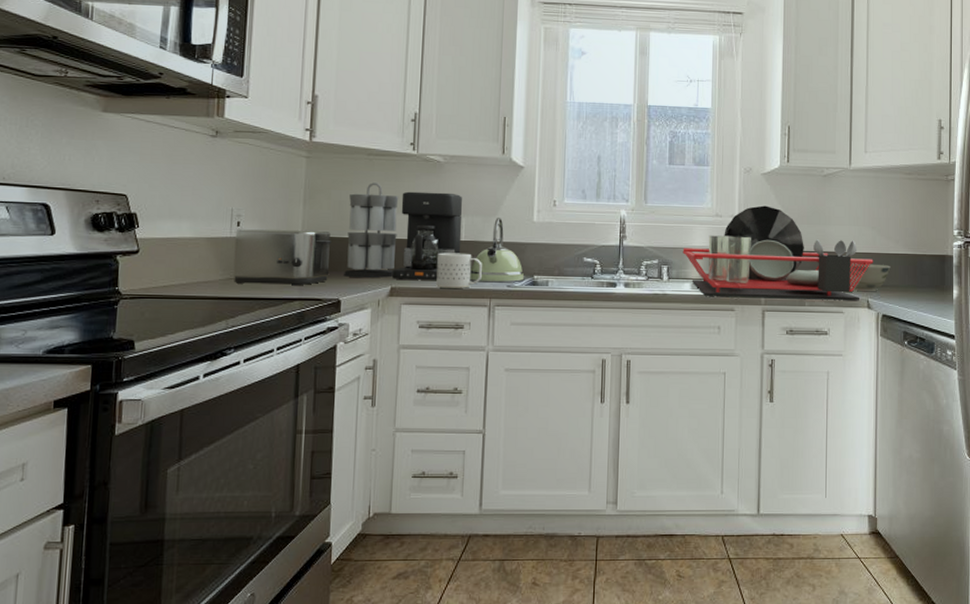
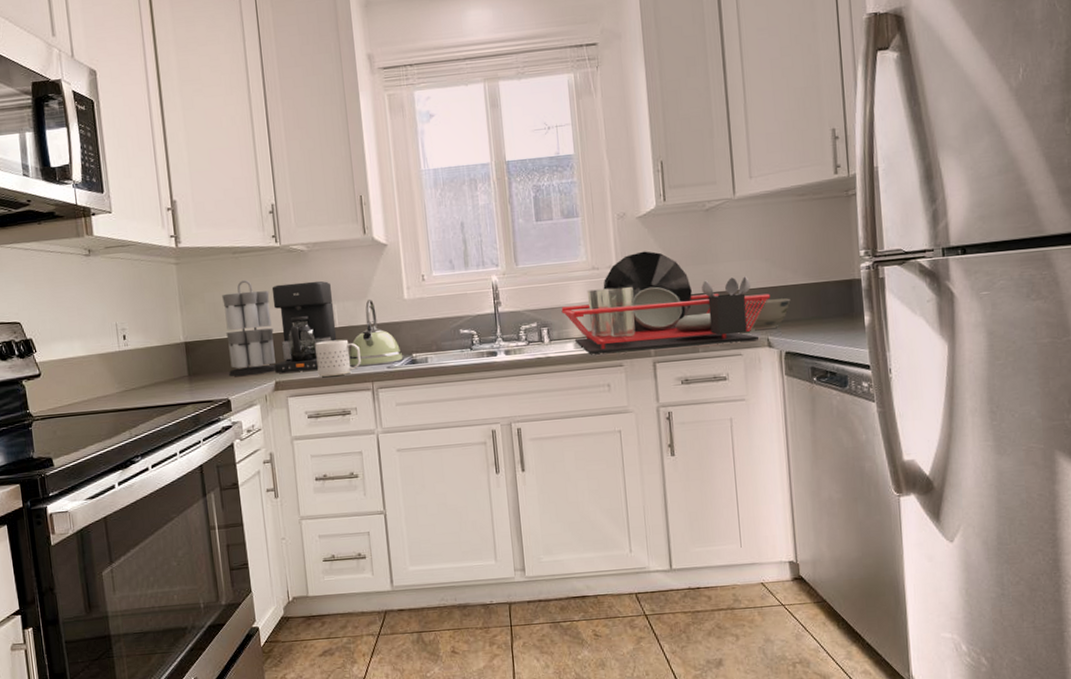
toaster: present [233,228,331,285] -> none [123,334,215,394]

